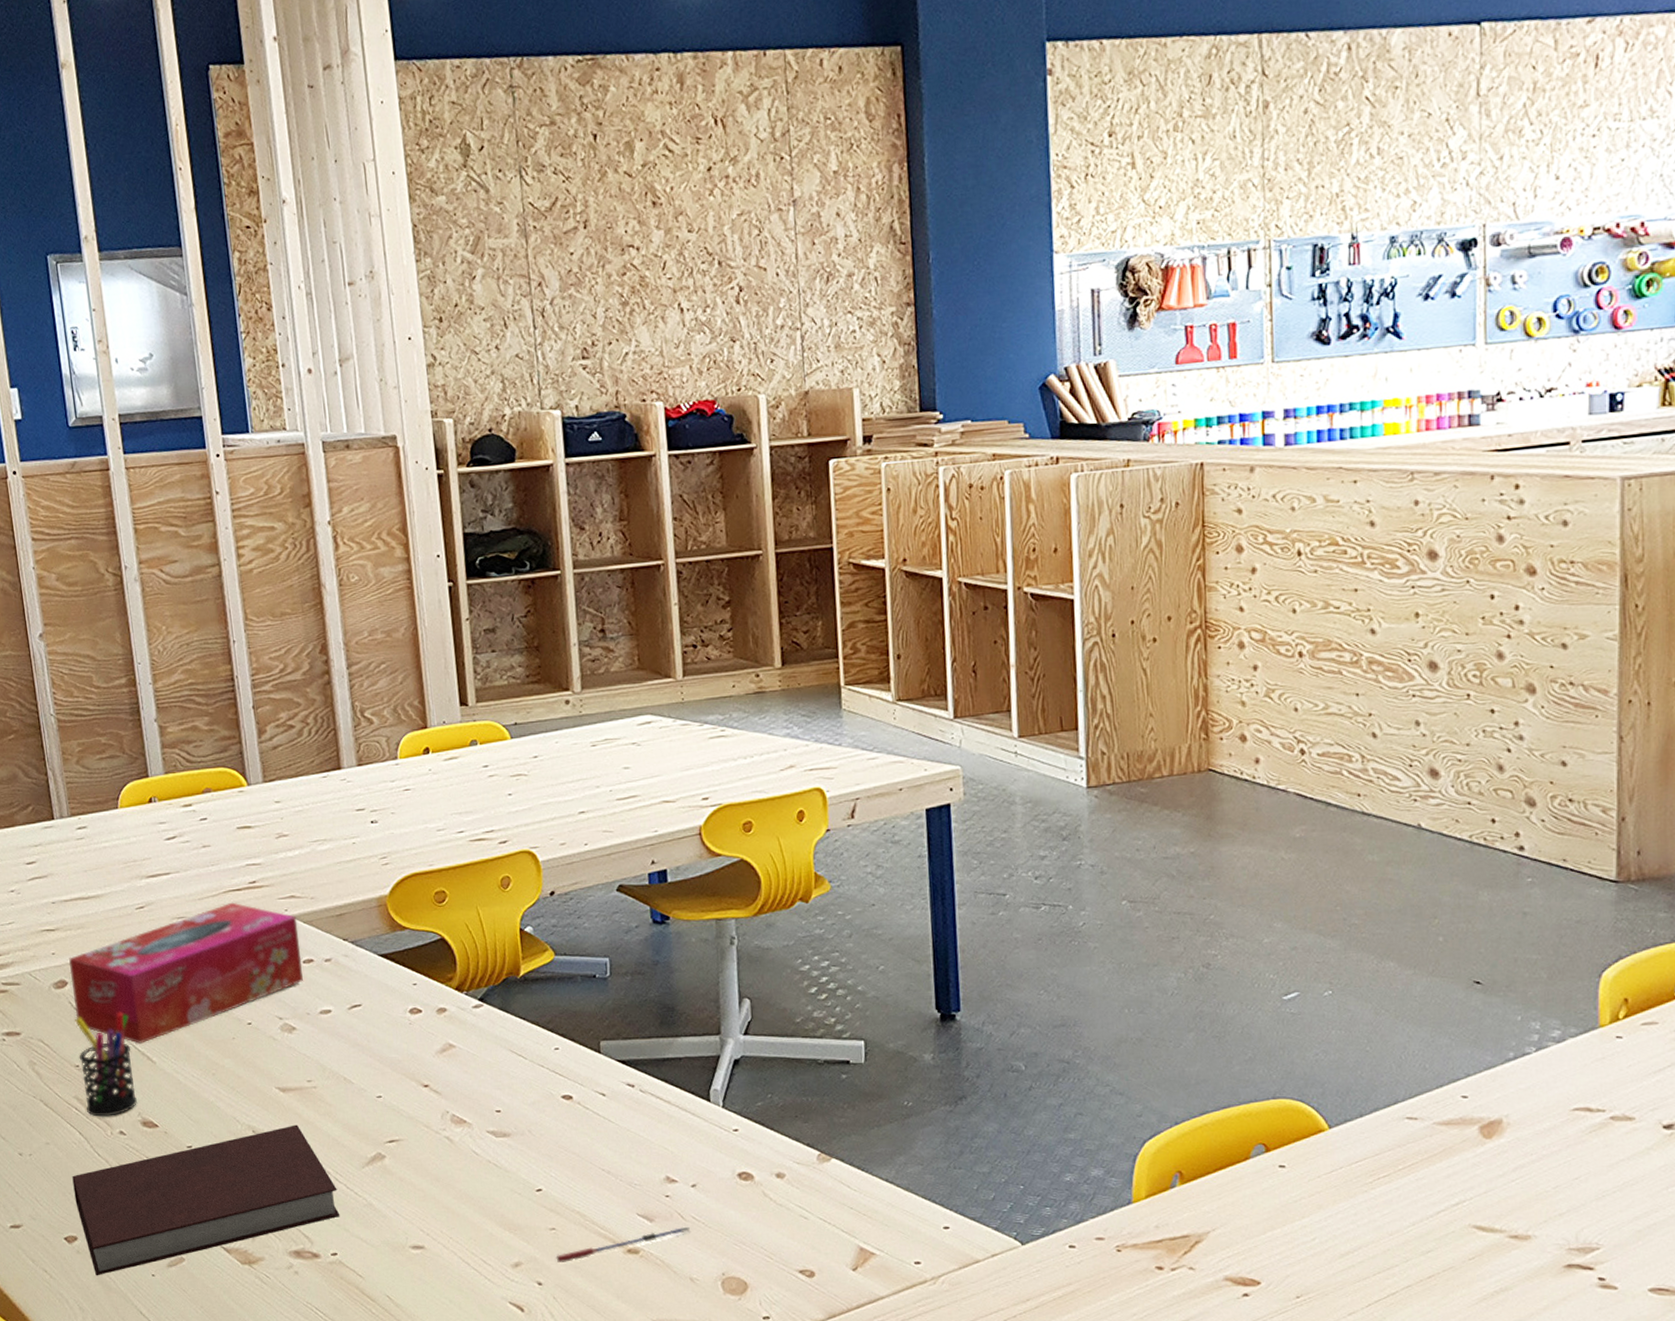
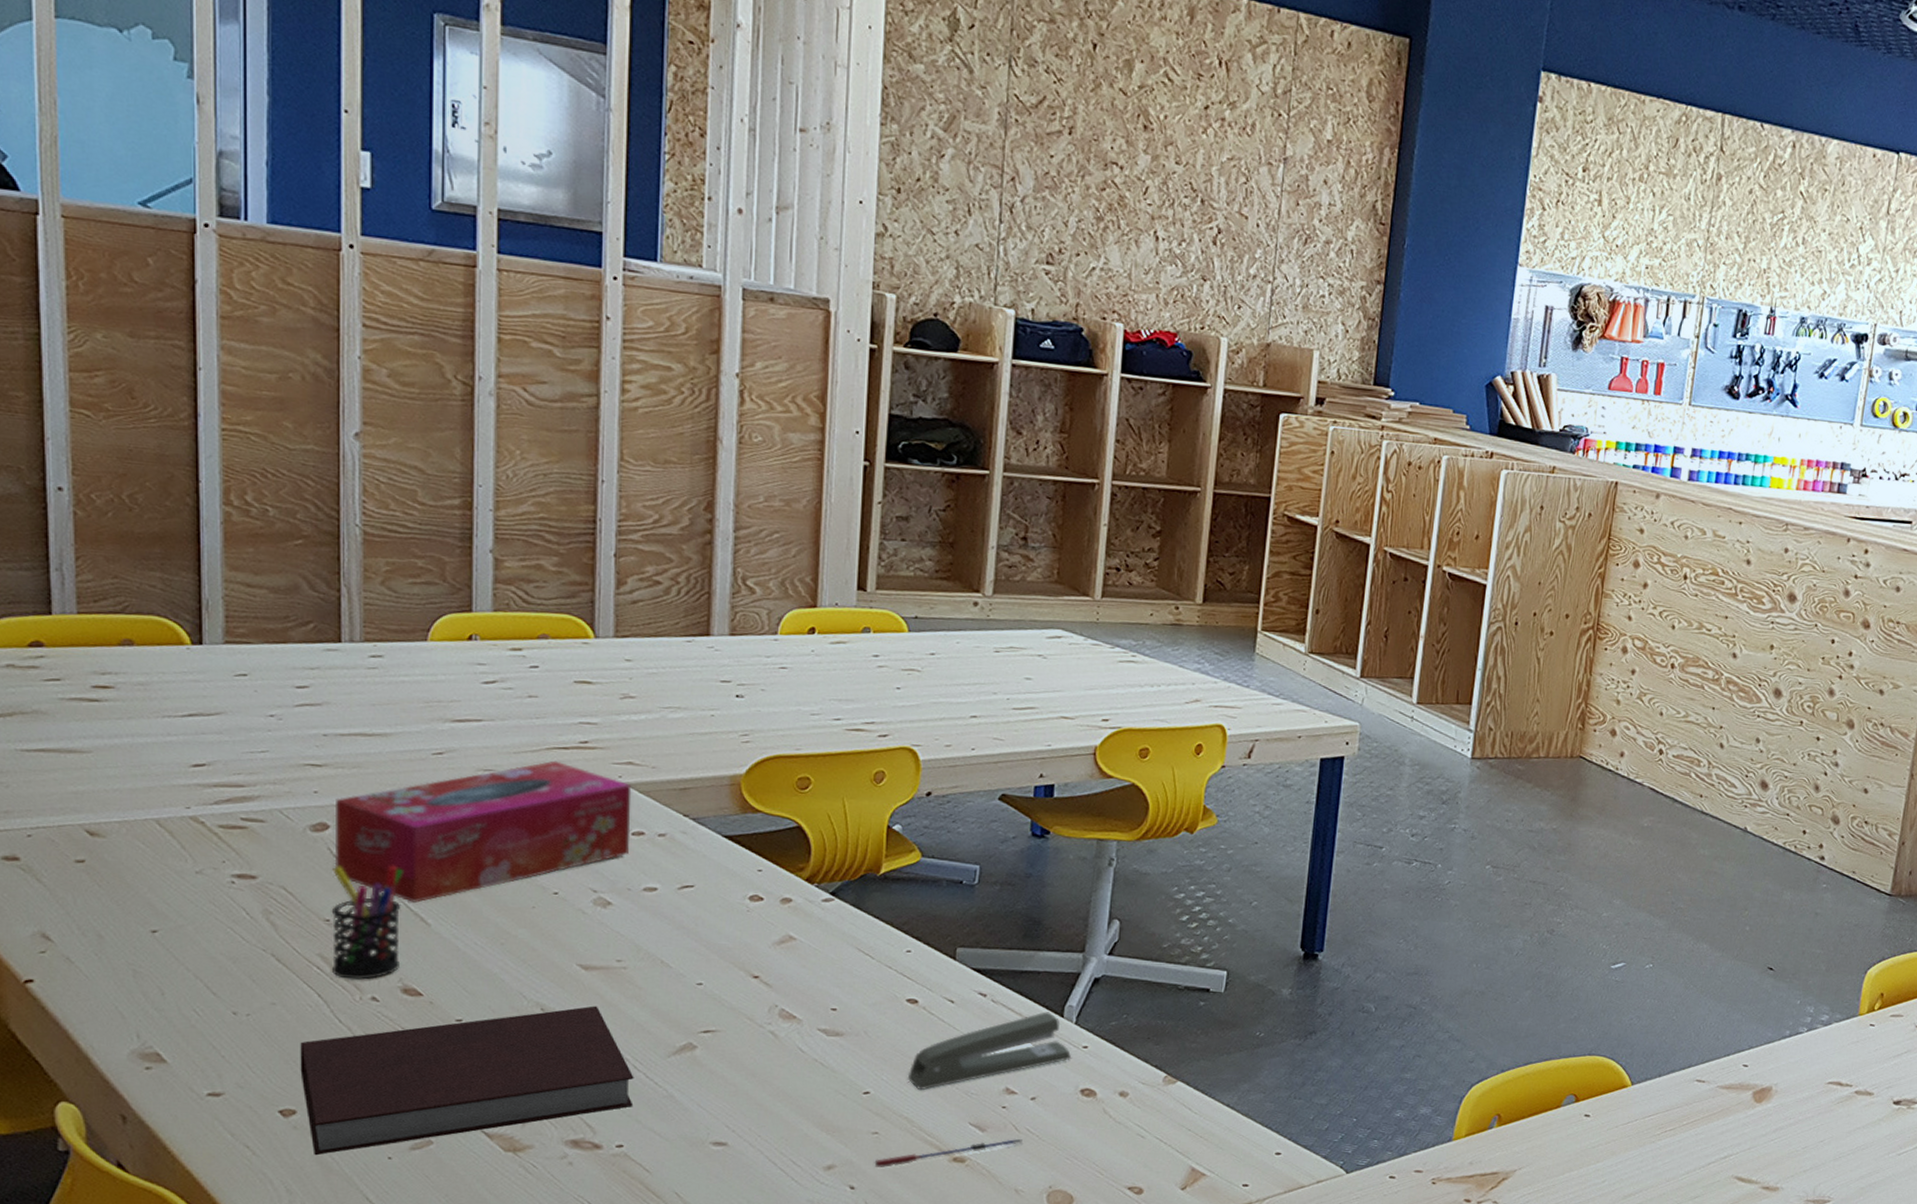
stapler: none [573,1097,725,1184] -> present [907,1012,1072,1090]

